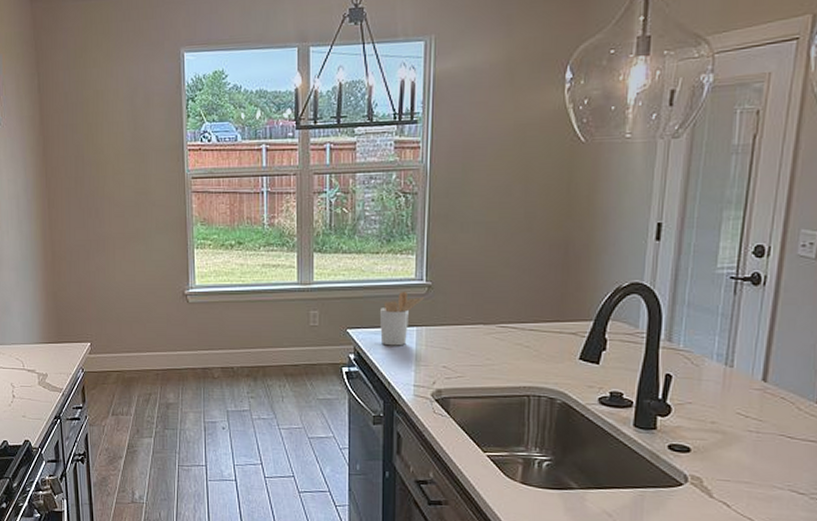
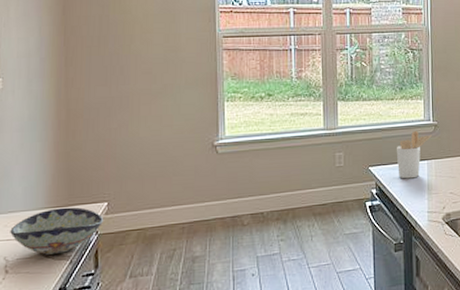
decorative bowl: none [14,344,87,386] -> present [10,207,103,255]

